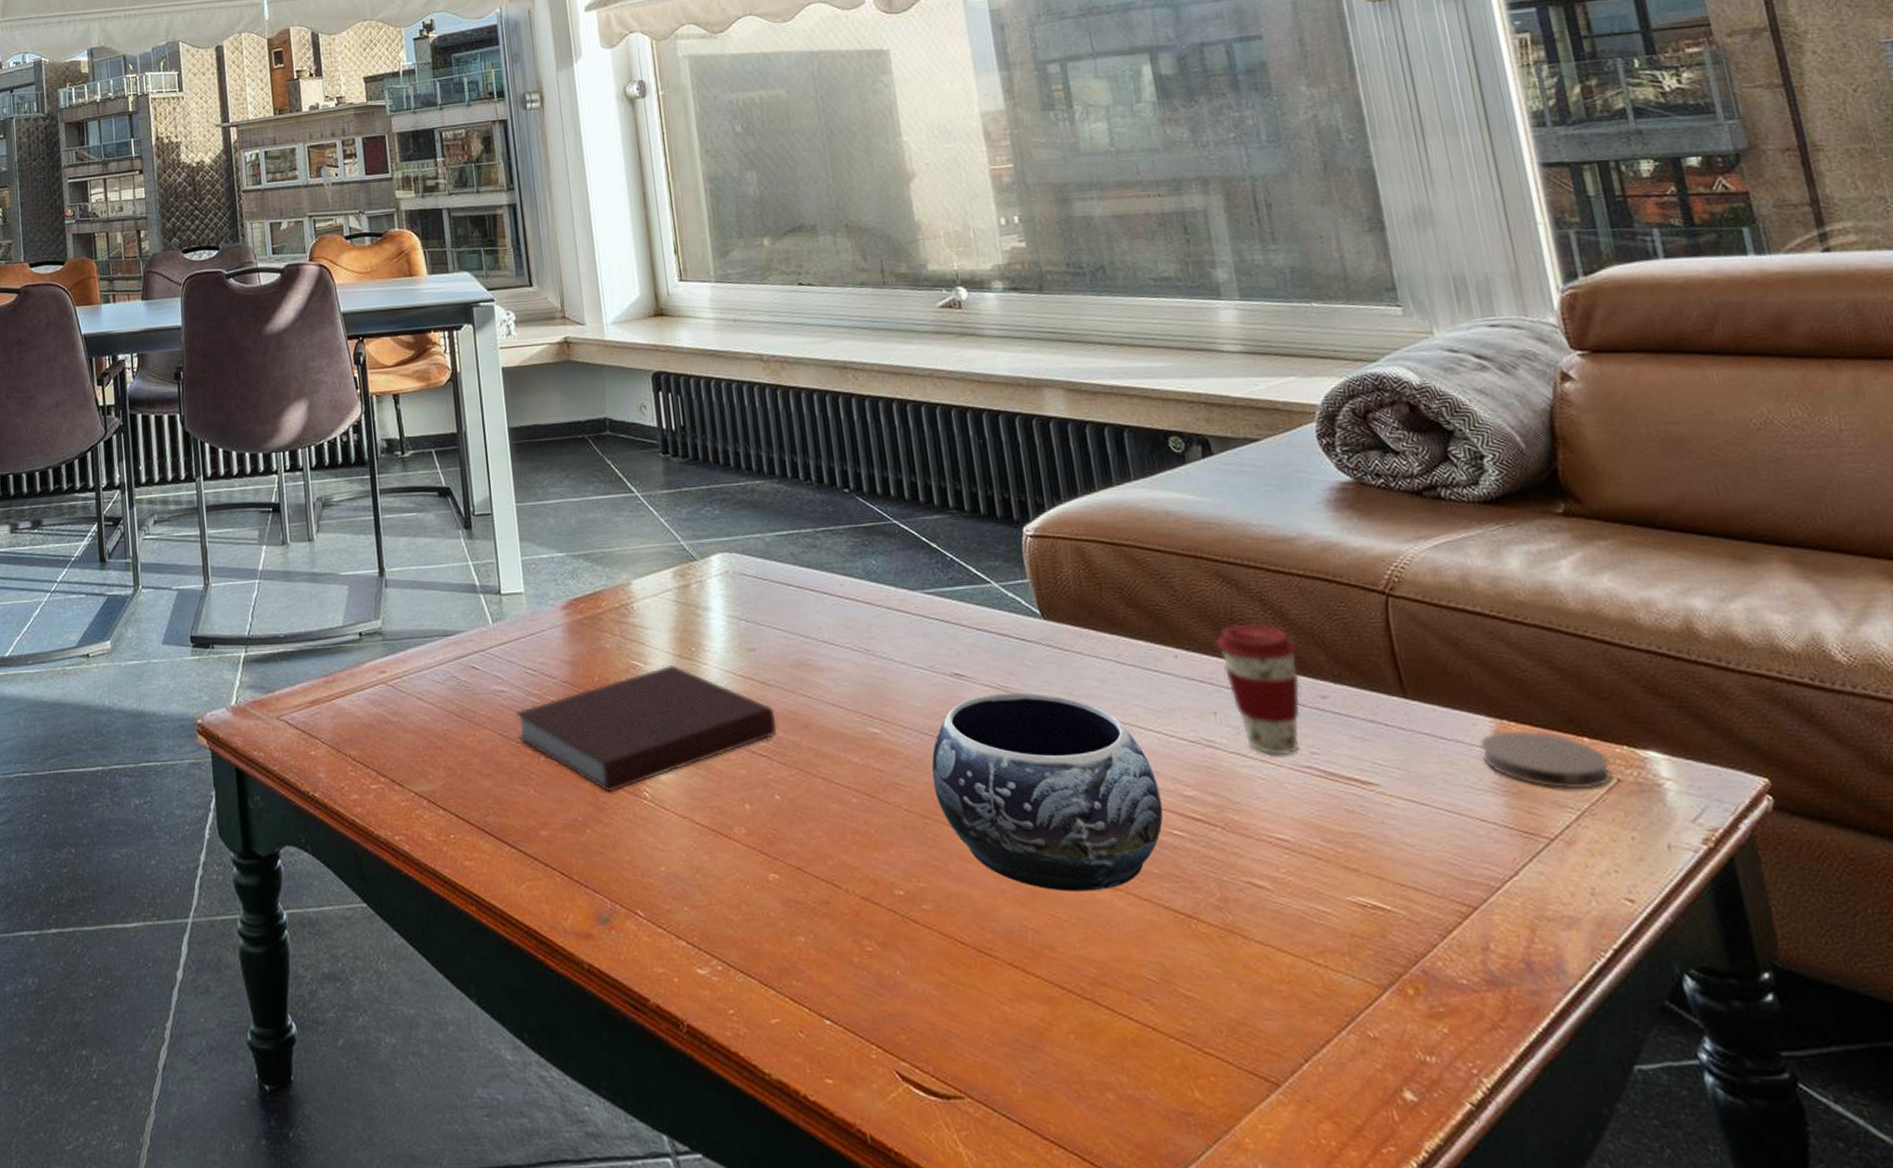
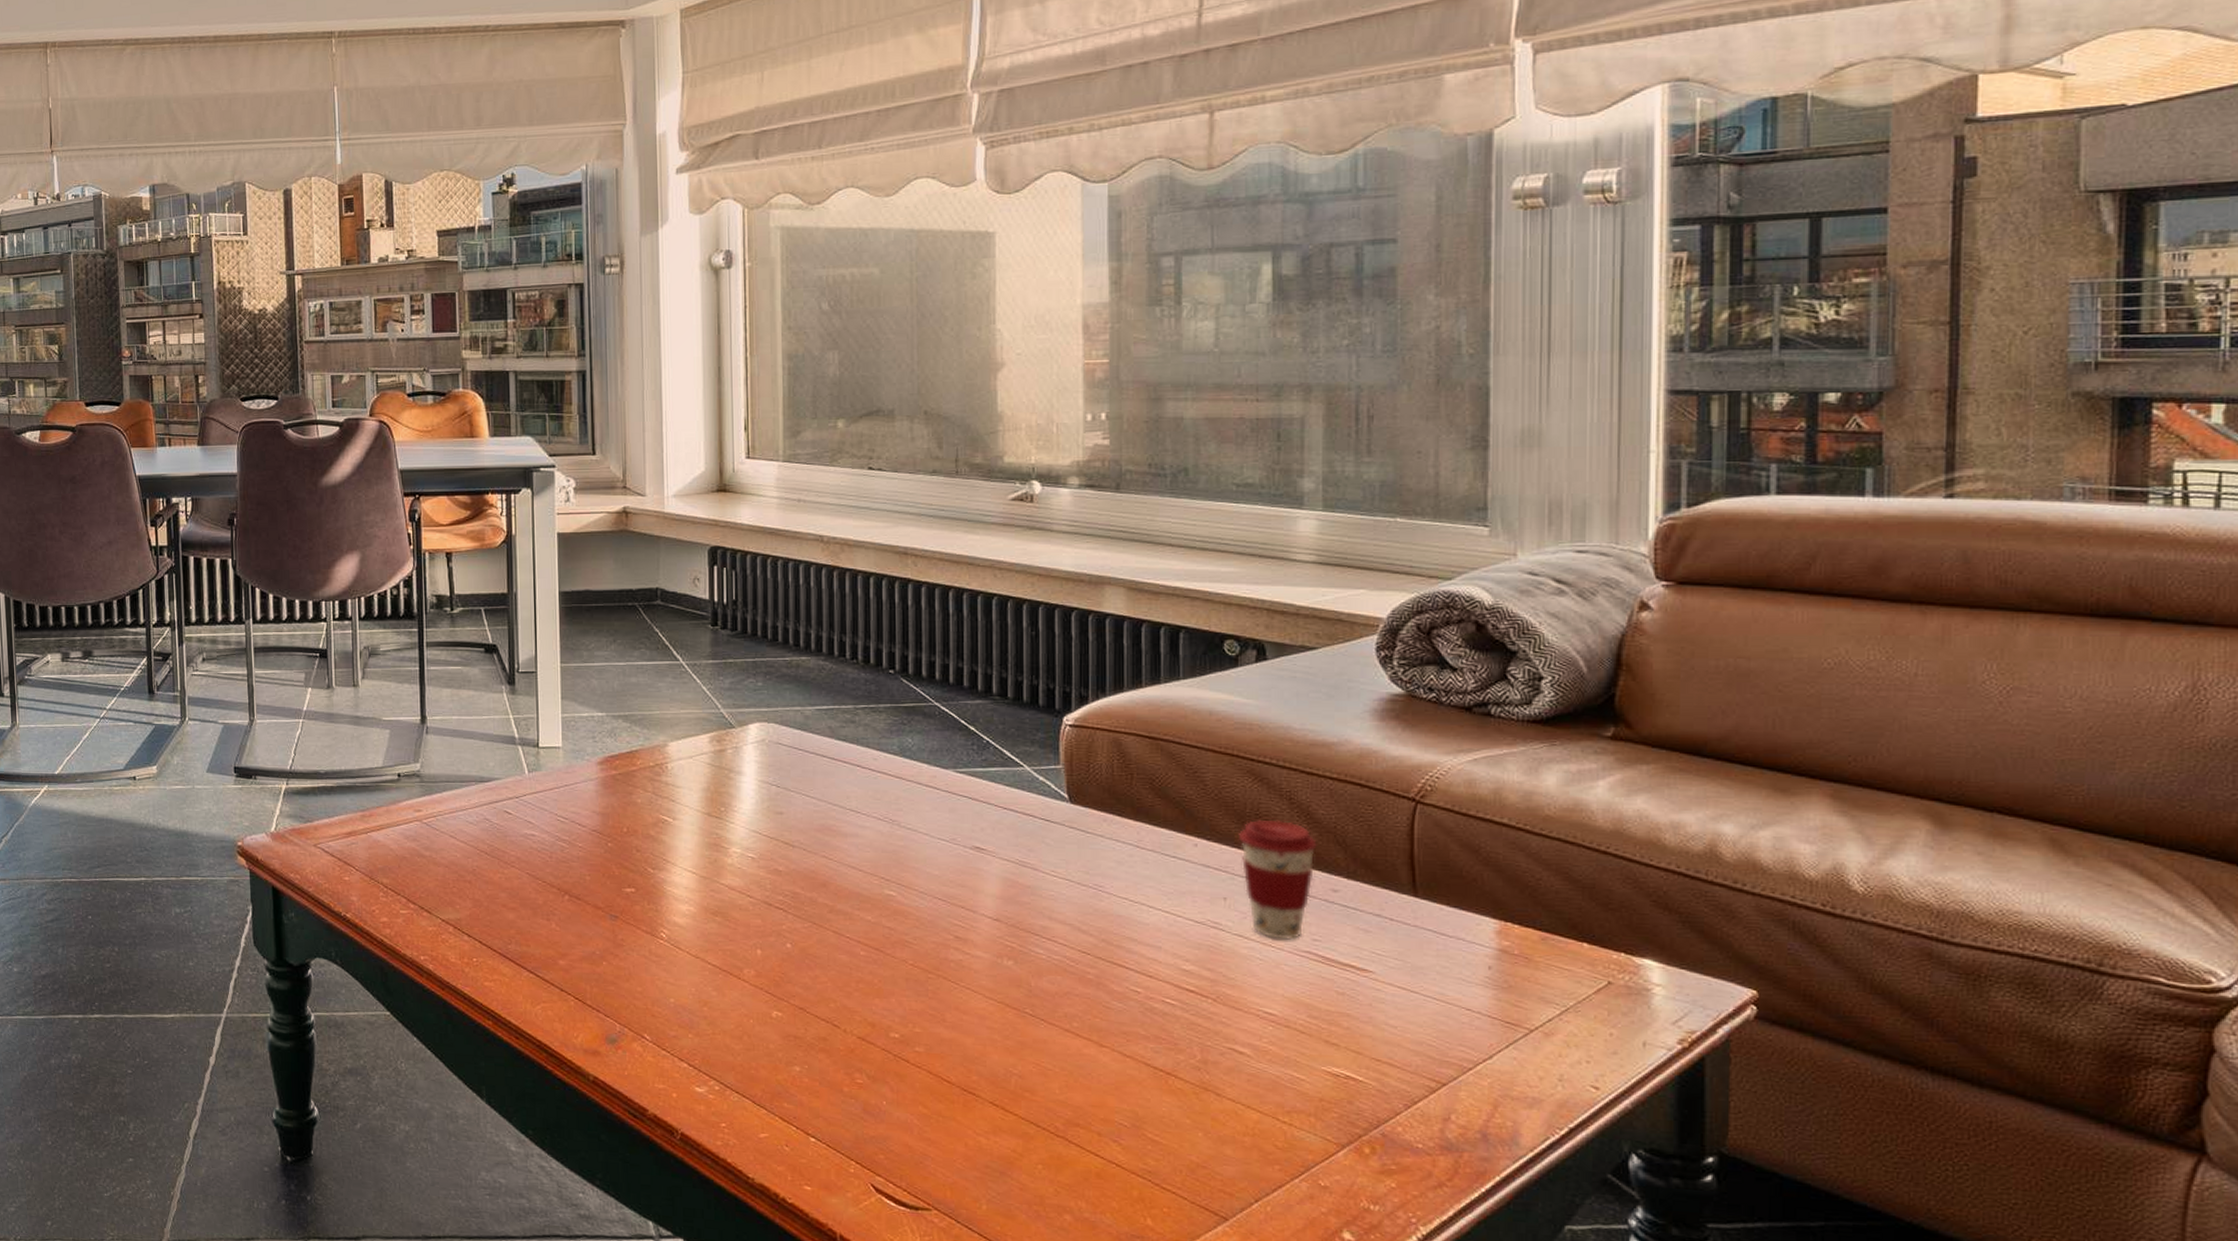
notebook: present [515,664,778,793] -> none [543,821,796,931]
decorative bowl: present [932,692,1164,892] -> none [940,867,1159,1047]
coaster: present [1479,730,1612,790] -> none [1479,933,1603,989]

